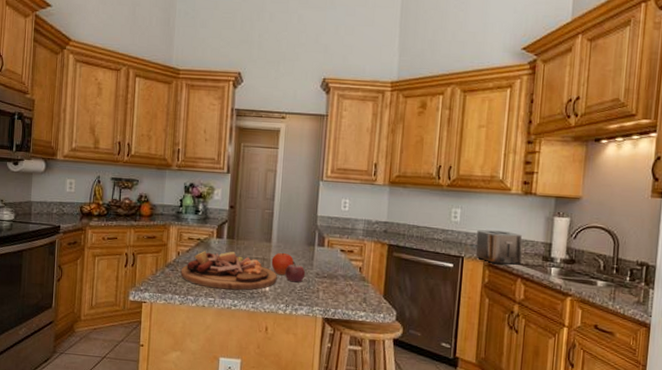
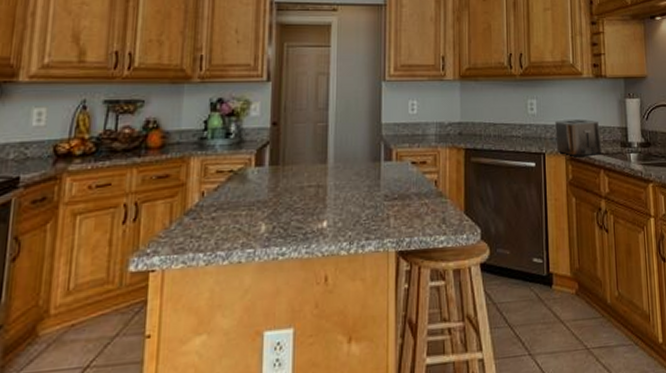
food platter: present [180,251,277,291] -> none [206,180,337,236]
fruit: present [271,252,295,276] -> none [328,174,357,205]
fruit: present [284,261,306,283] -> none [346,184,372,211]

